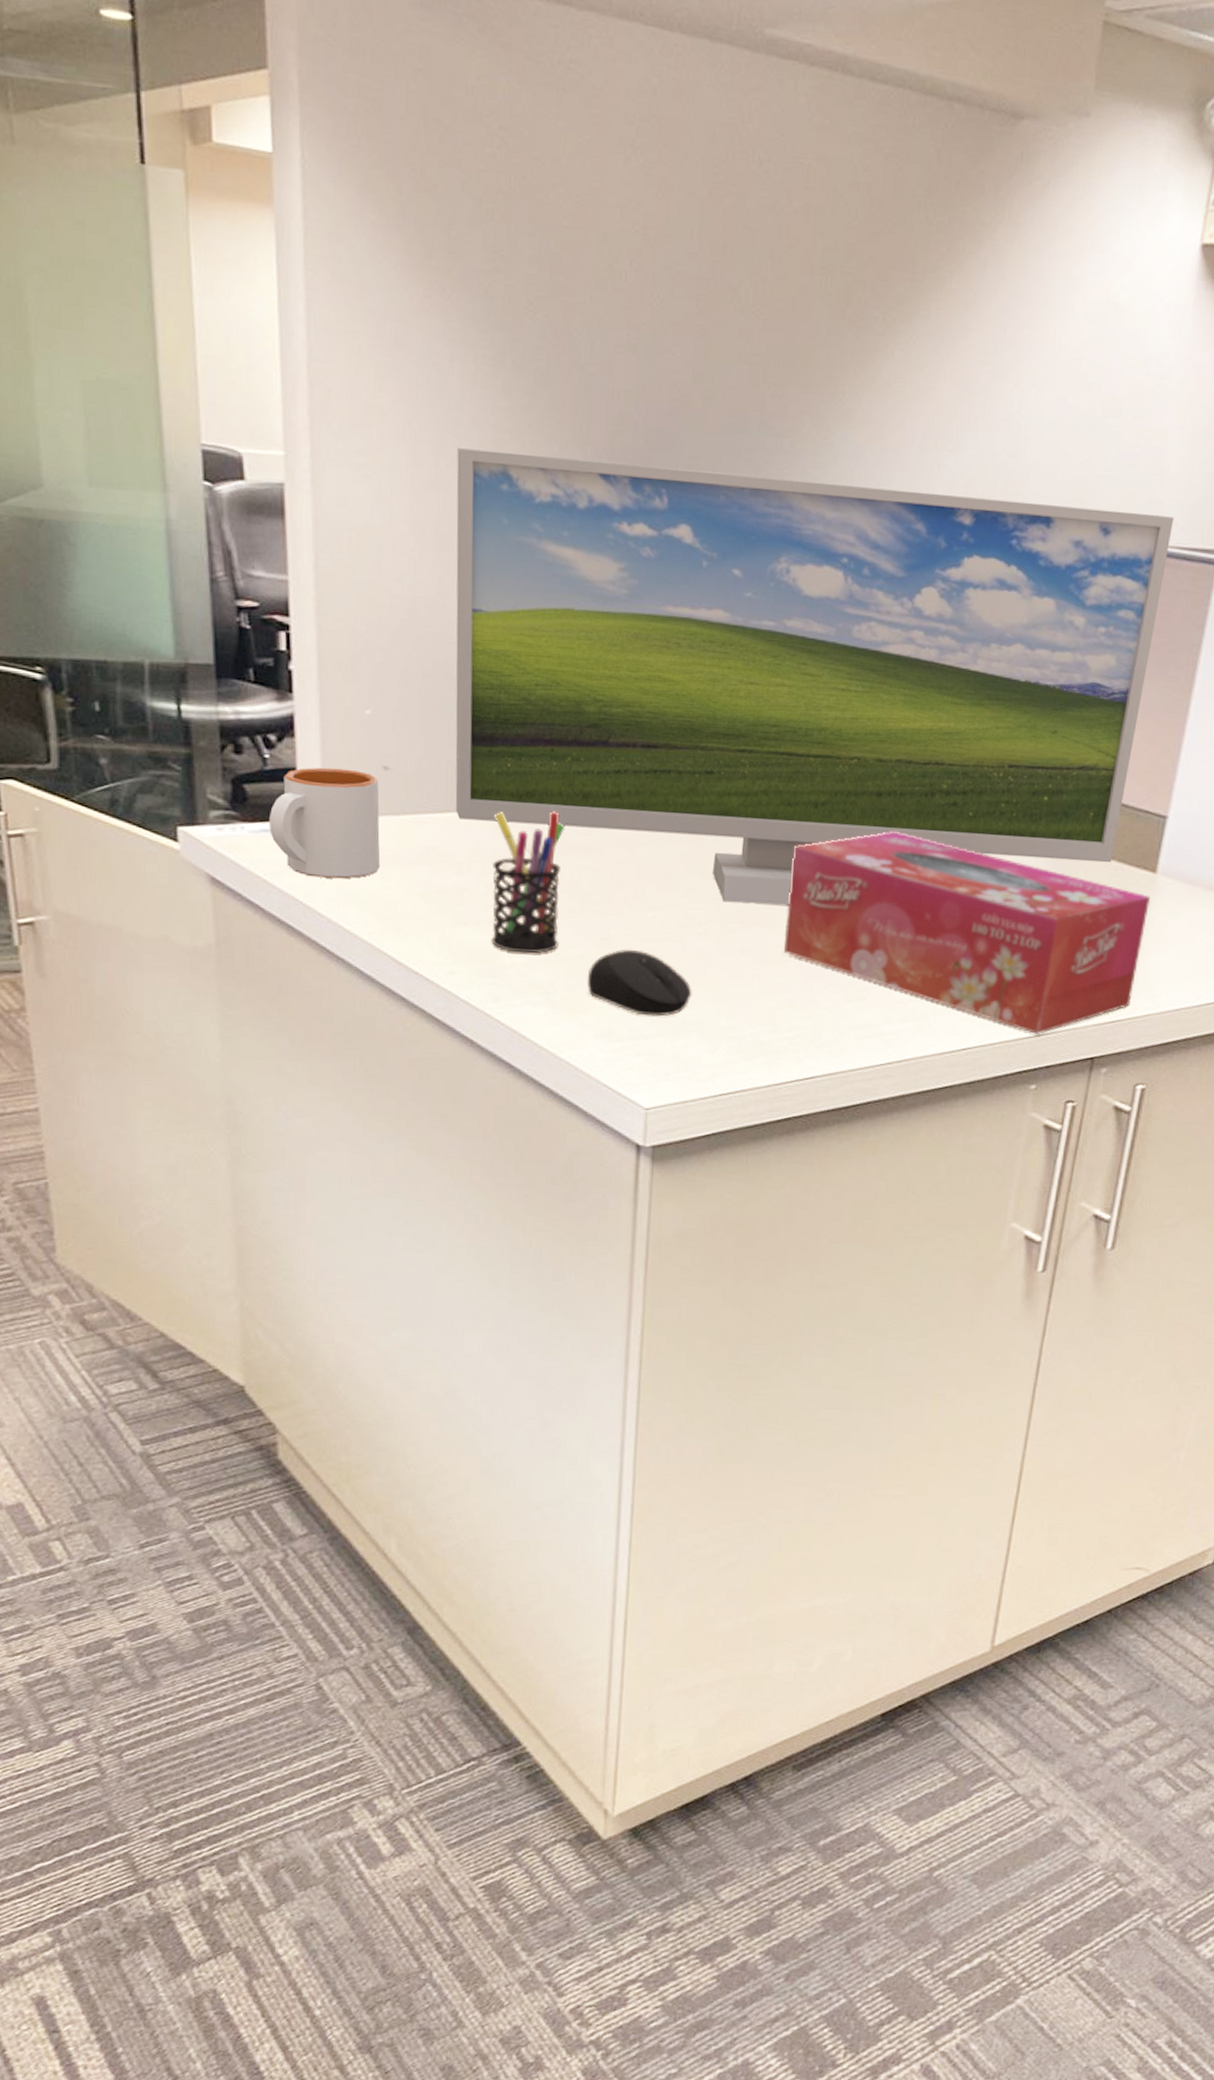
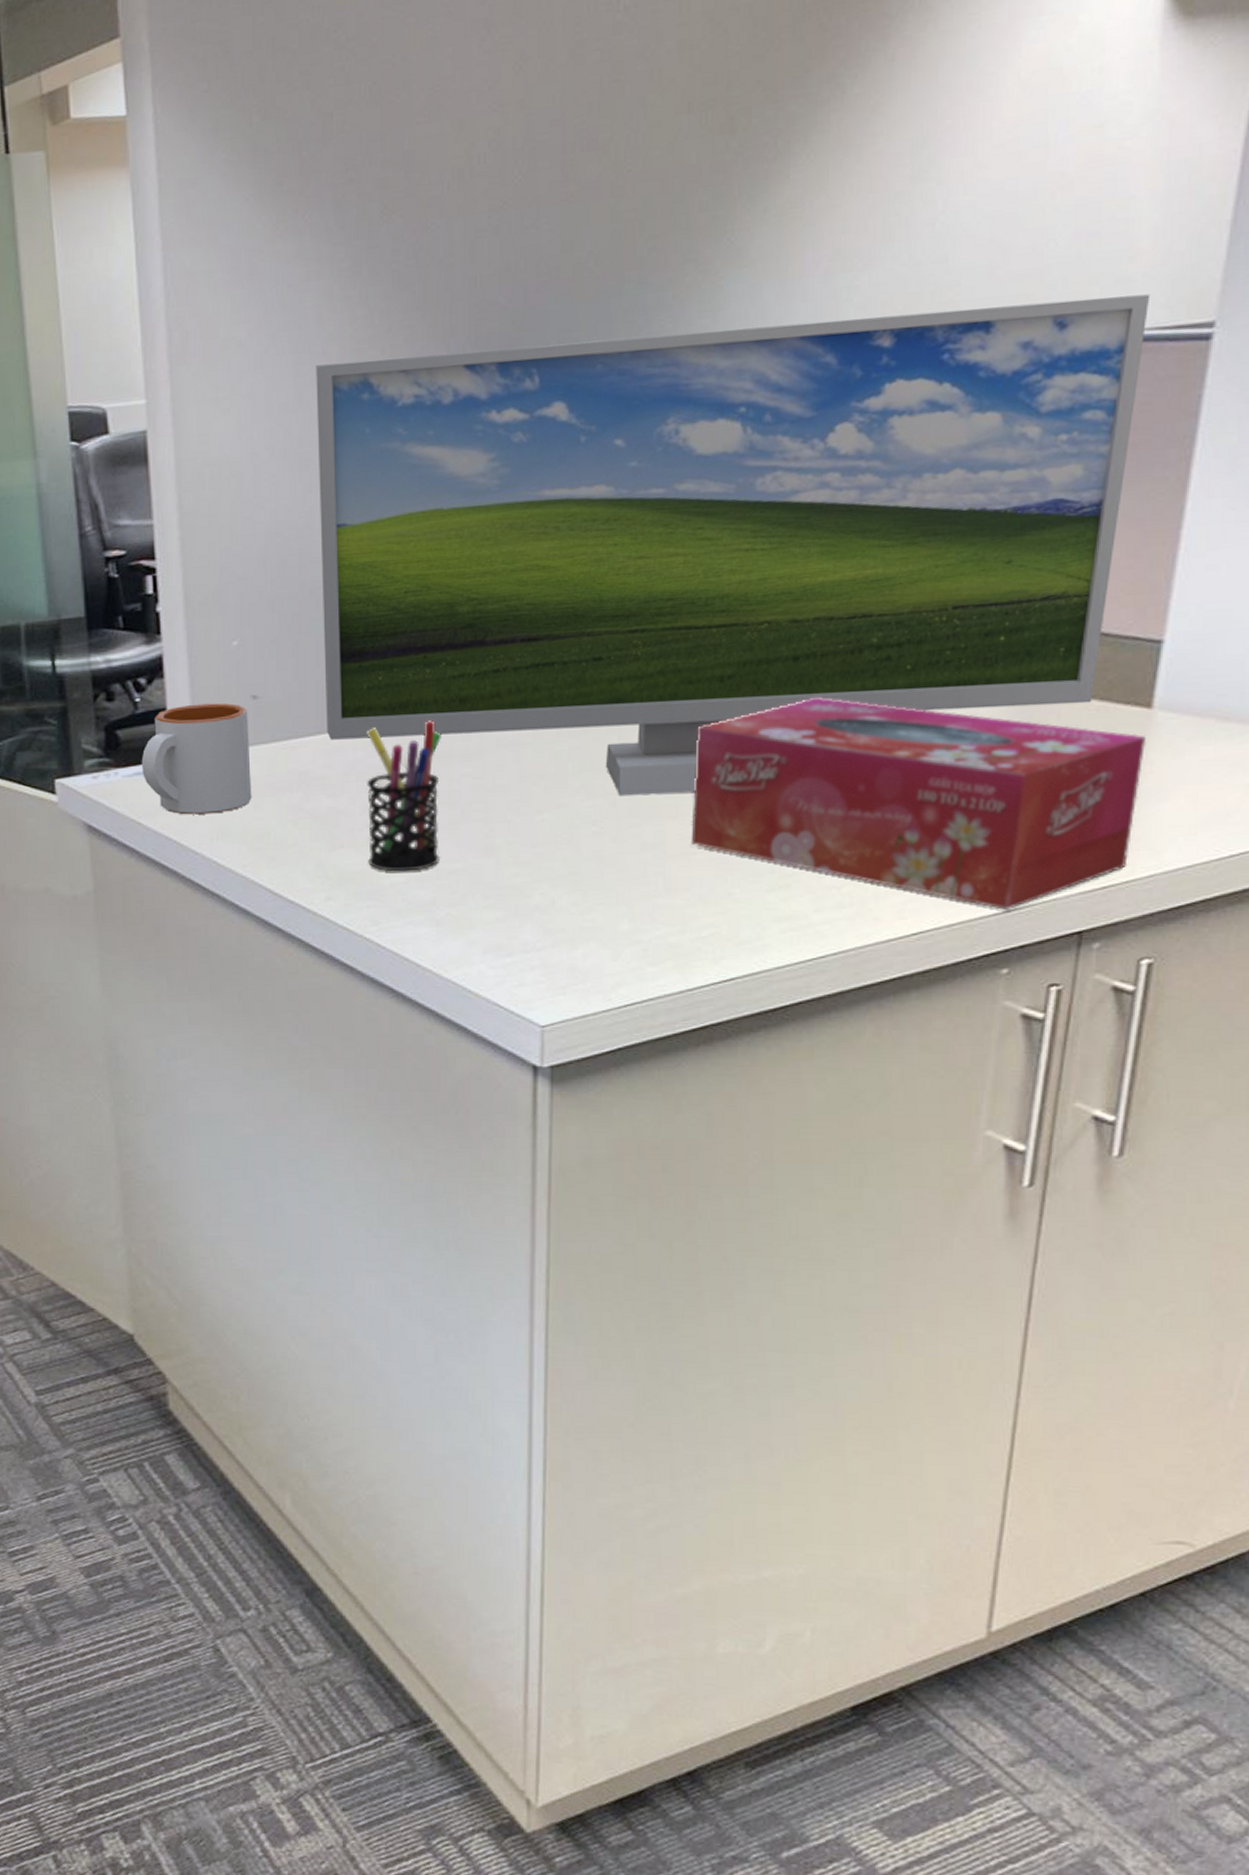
computer mouse: present [587,949,692,1017] -> none [471,856,588,927]

